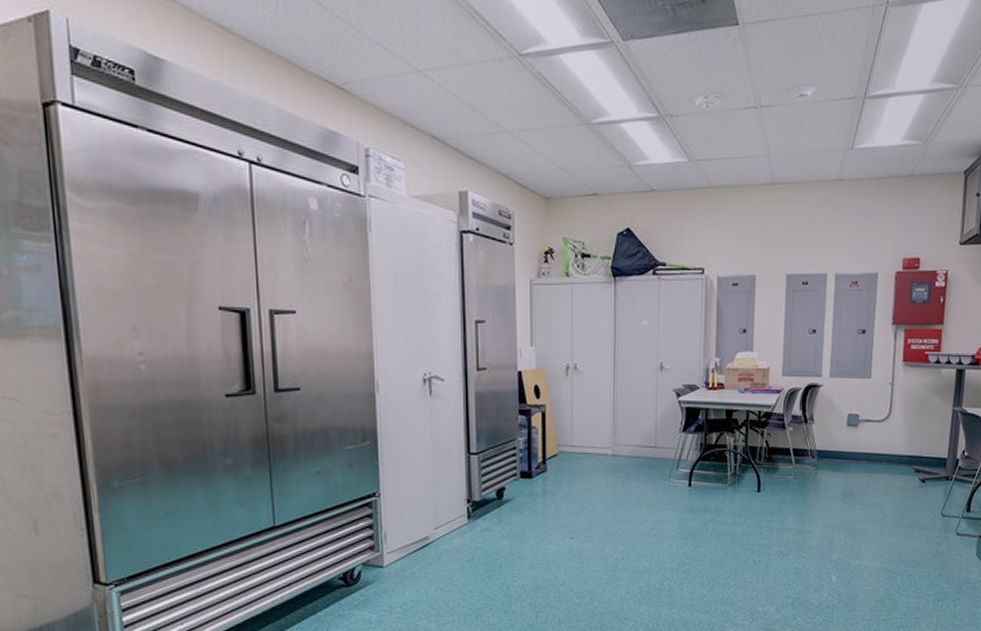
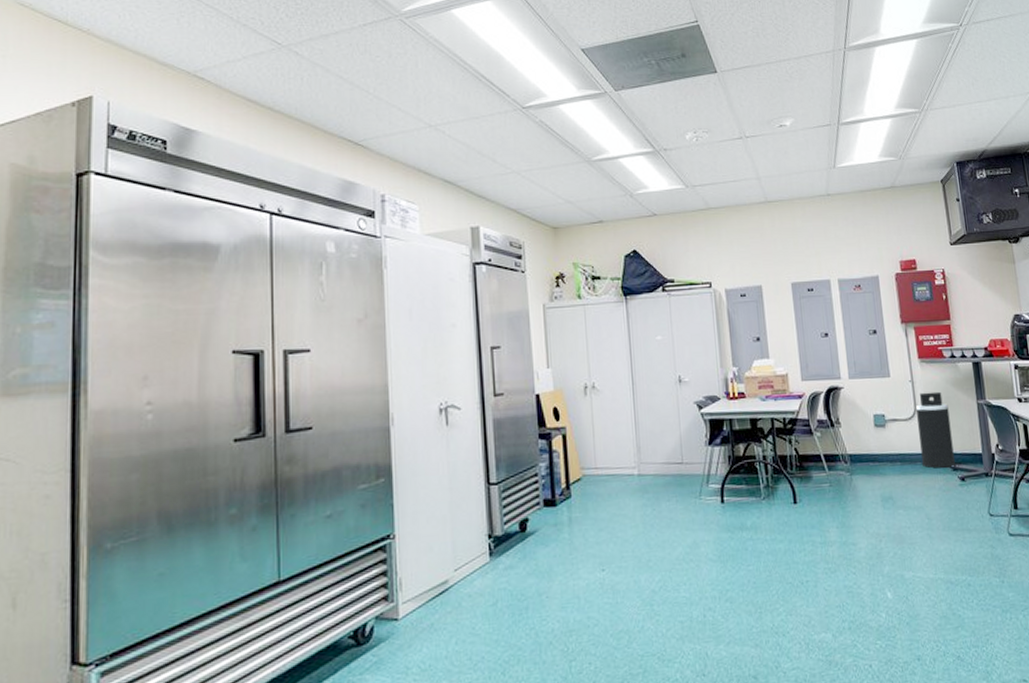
trash can: none [887,396,924,469] -> present [916,391,955,469]

